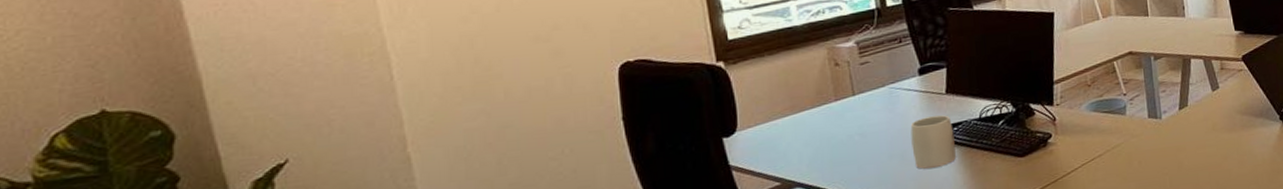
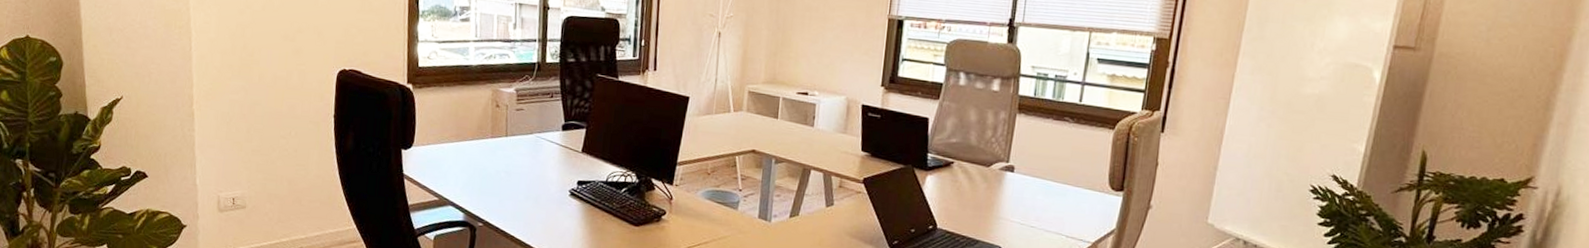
mug: present [910,115,956,169] -> none [545,169,583,218]

